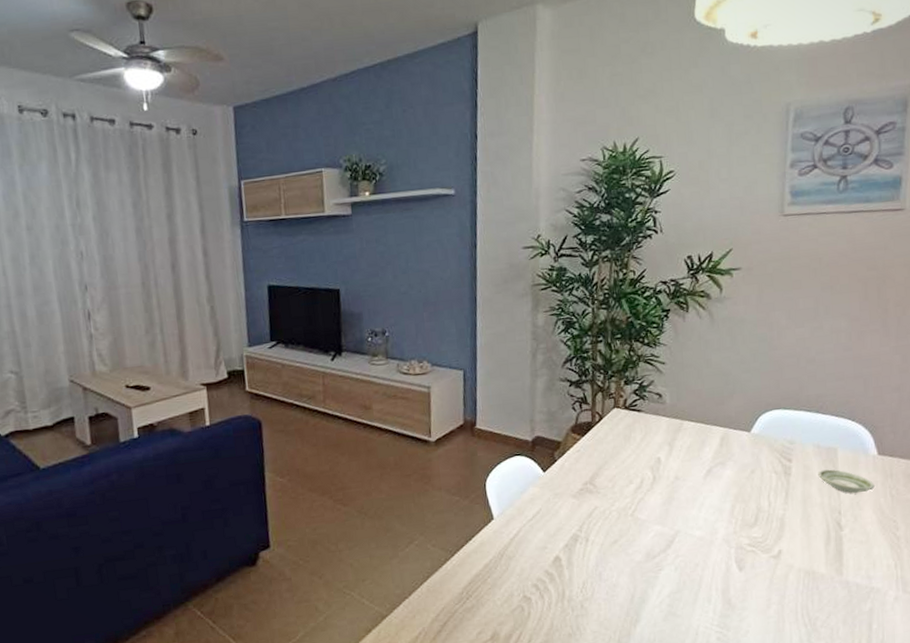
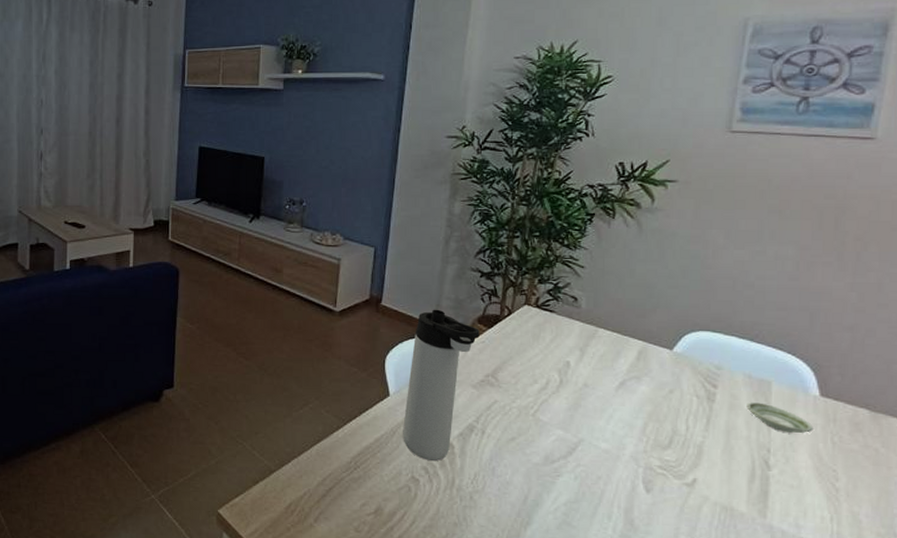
thermos bottle: none [509,424,575,578] -> present [403,309,480,462]

